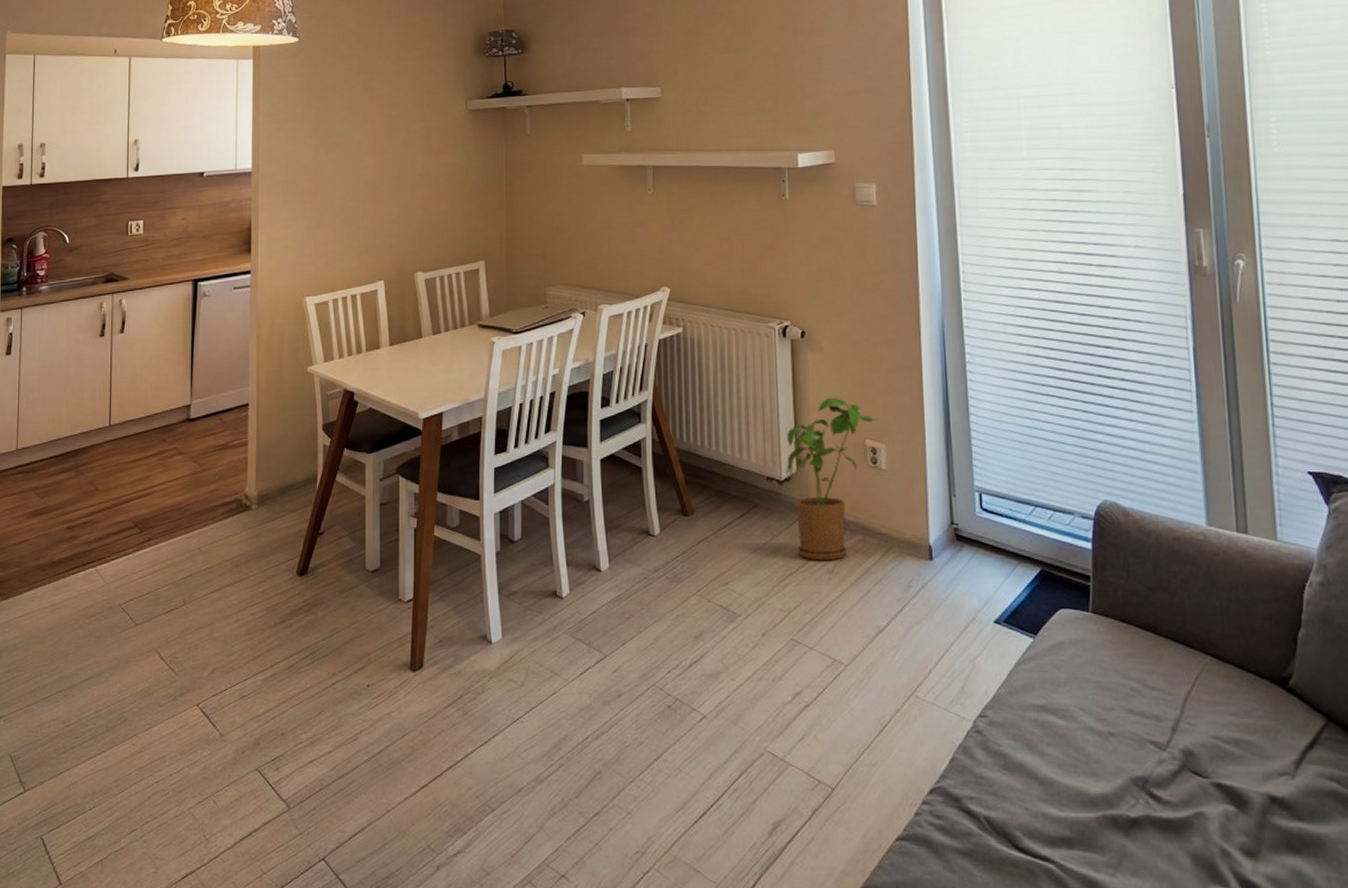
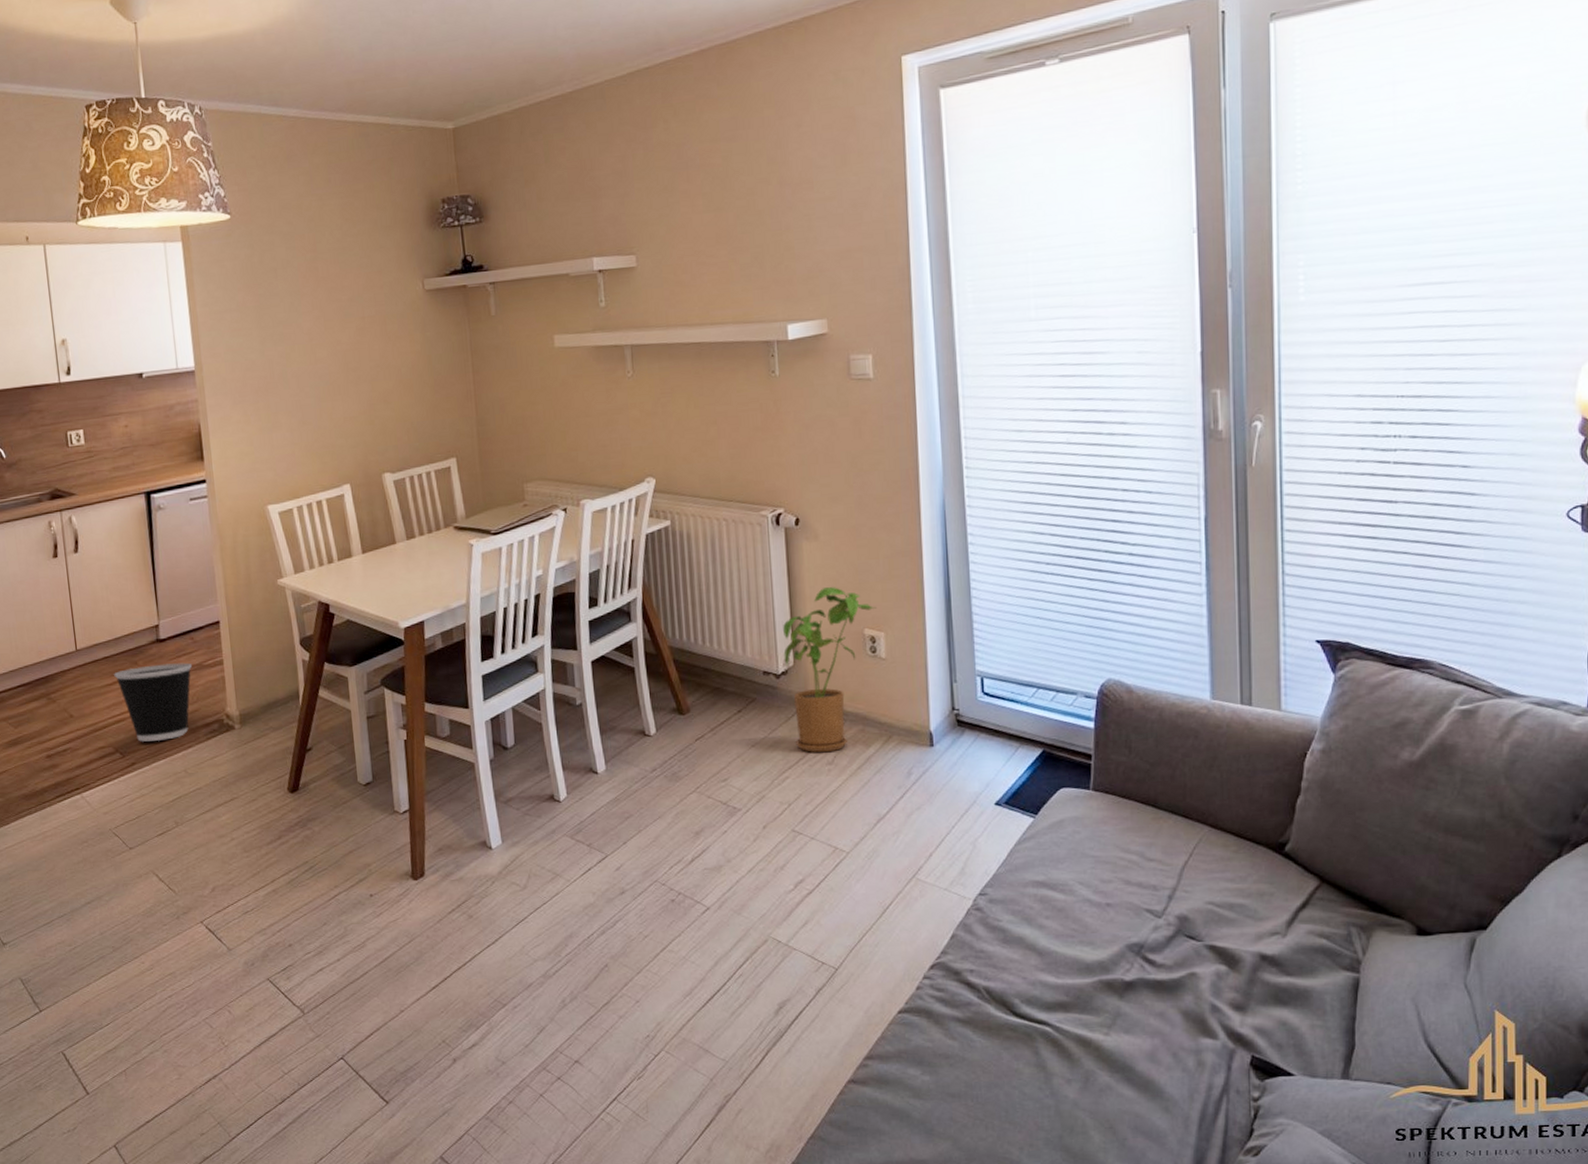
wastebasket: none [142,442,217,518] -> present [114,662,192,742]

